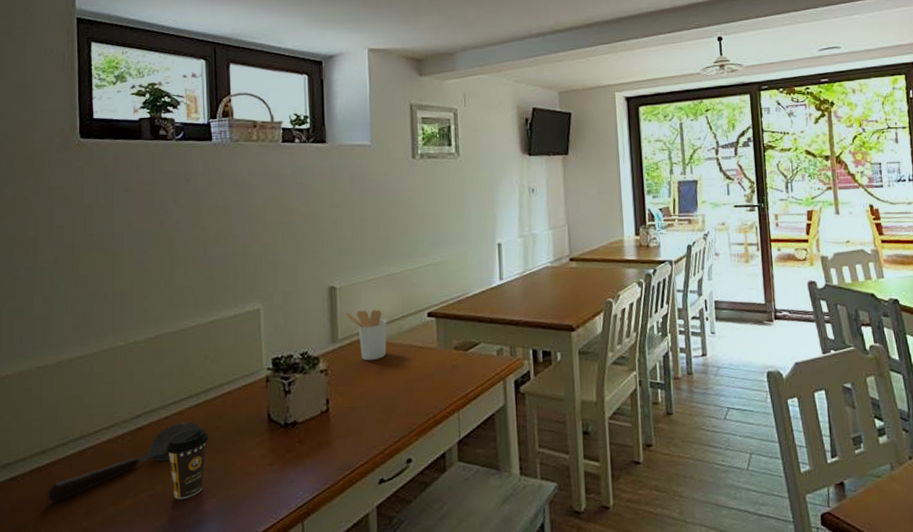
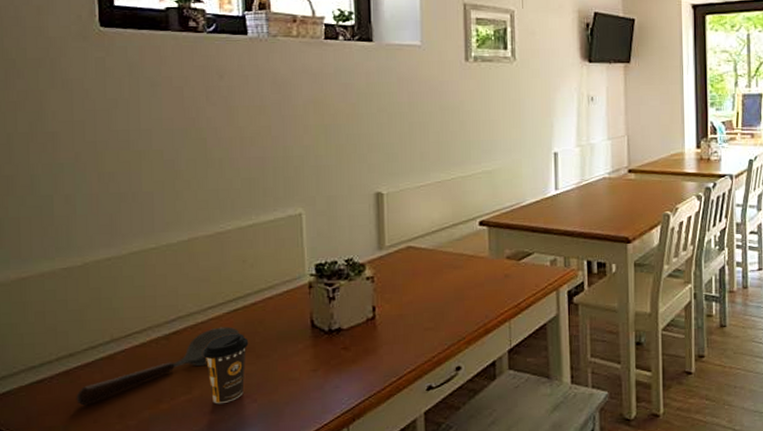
utensil holder: present [345,309,387,361] -> none [393,217,437,269]

